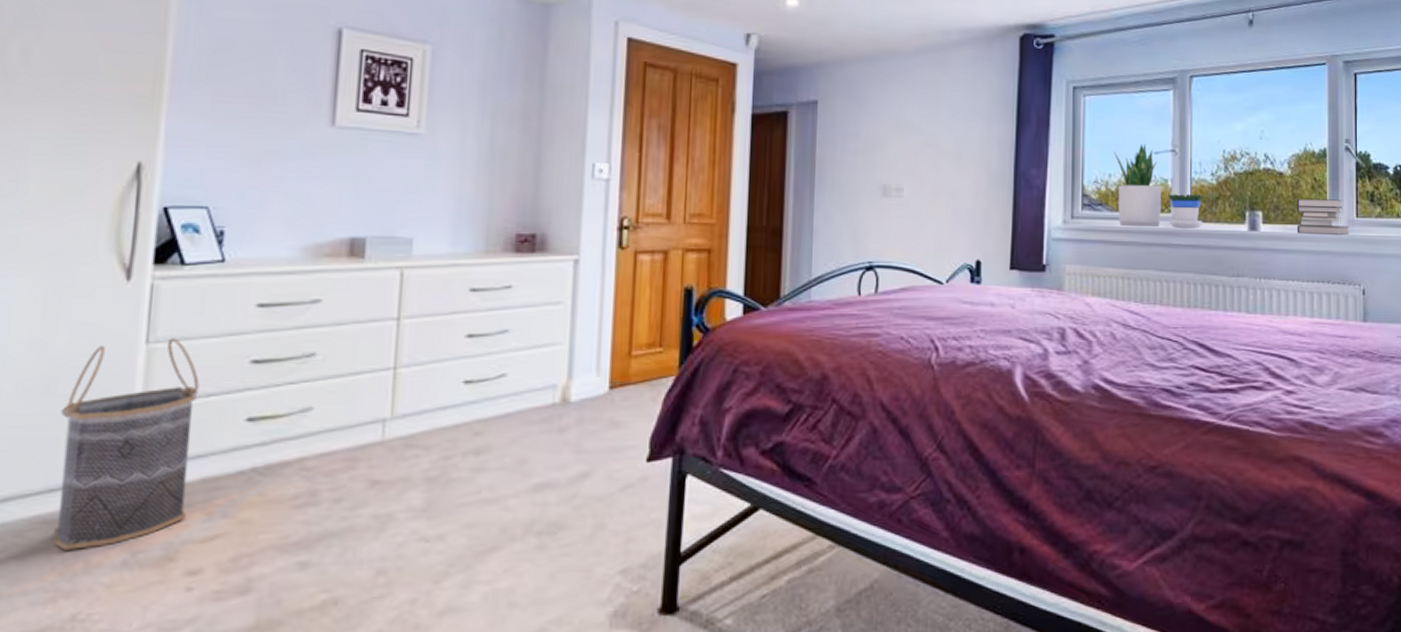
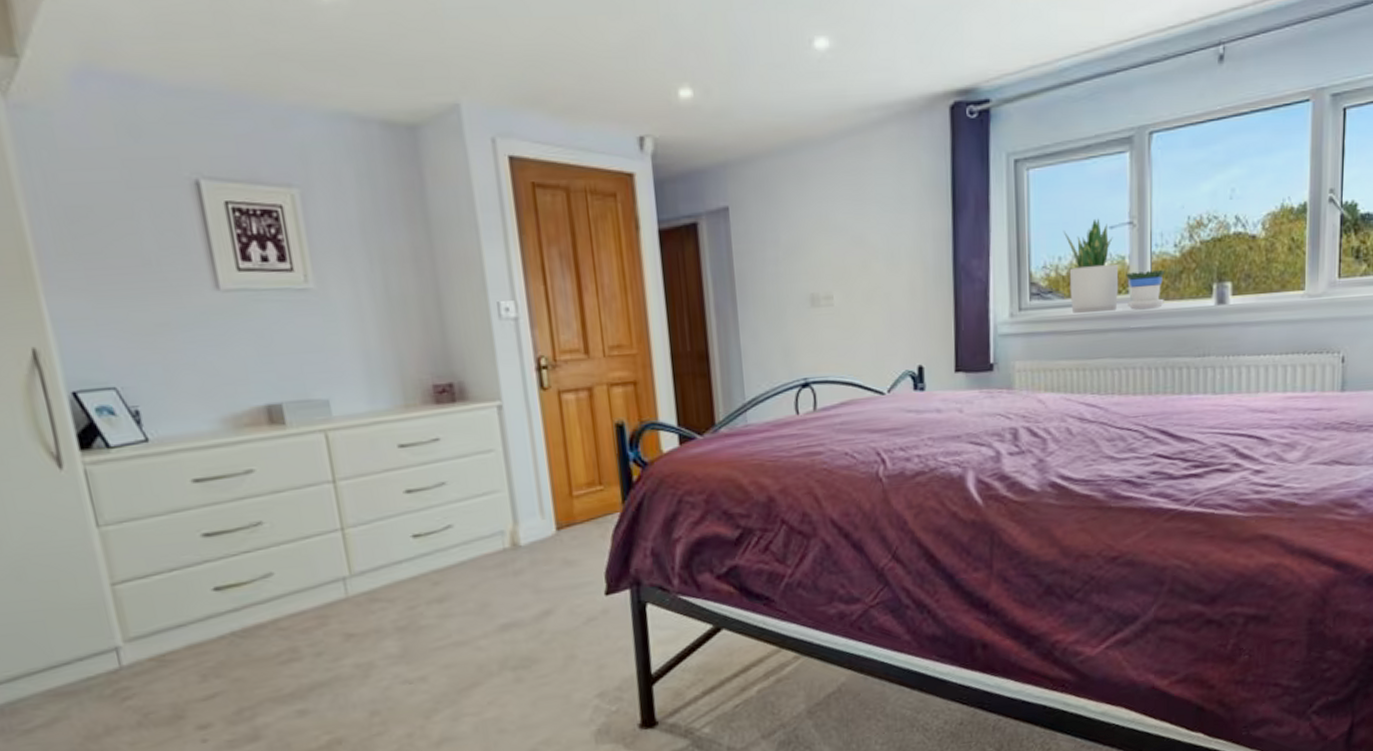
basket: present [53,338,200,550] -> none [37,519,183,717]
books: present [1296,198,1349,236] -> none [1270,259,1330,303]

